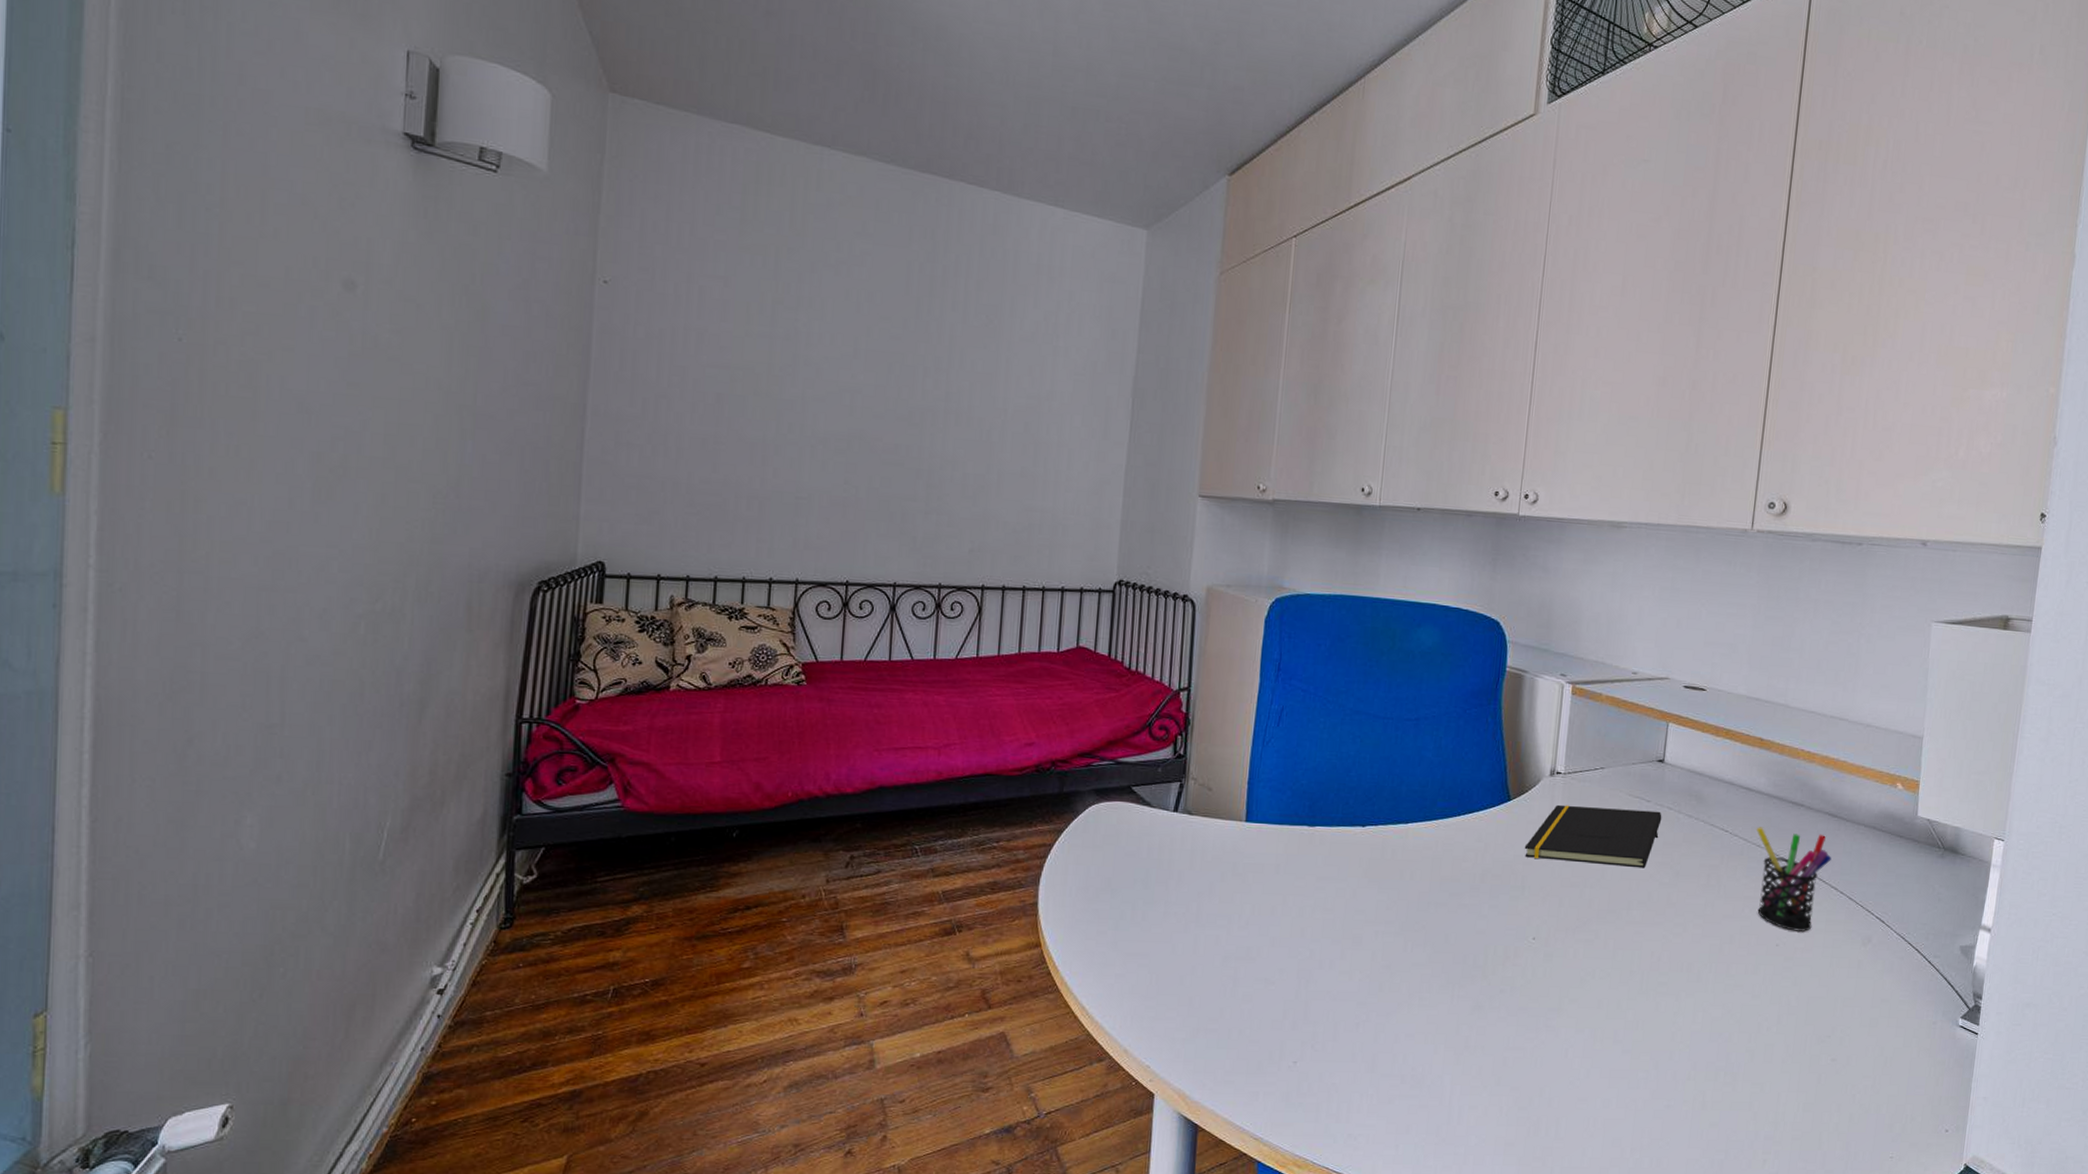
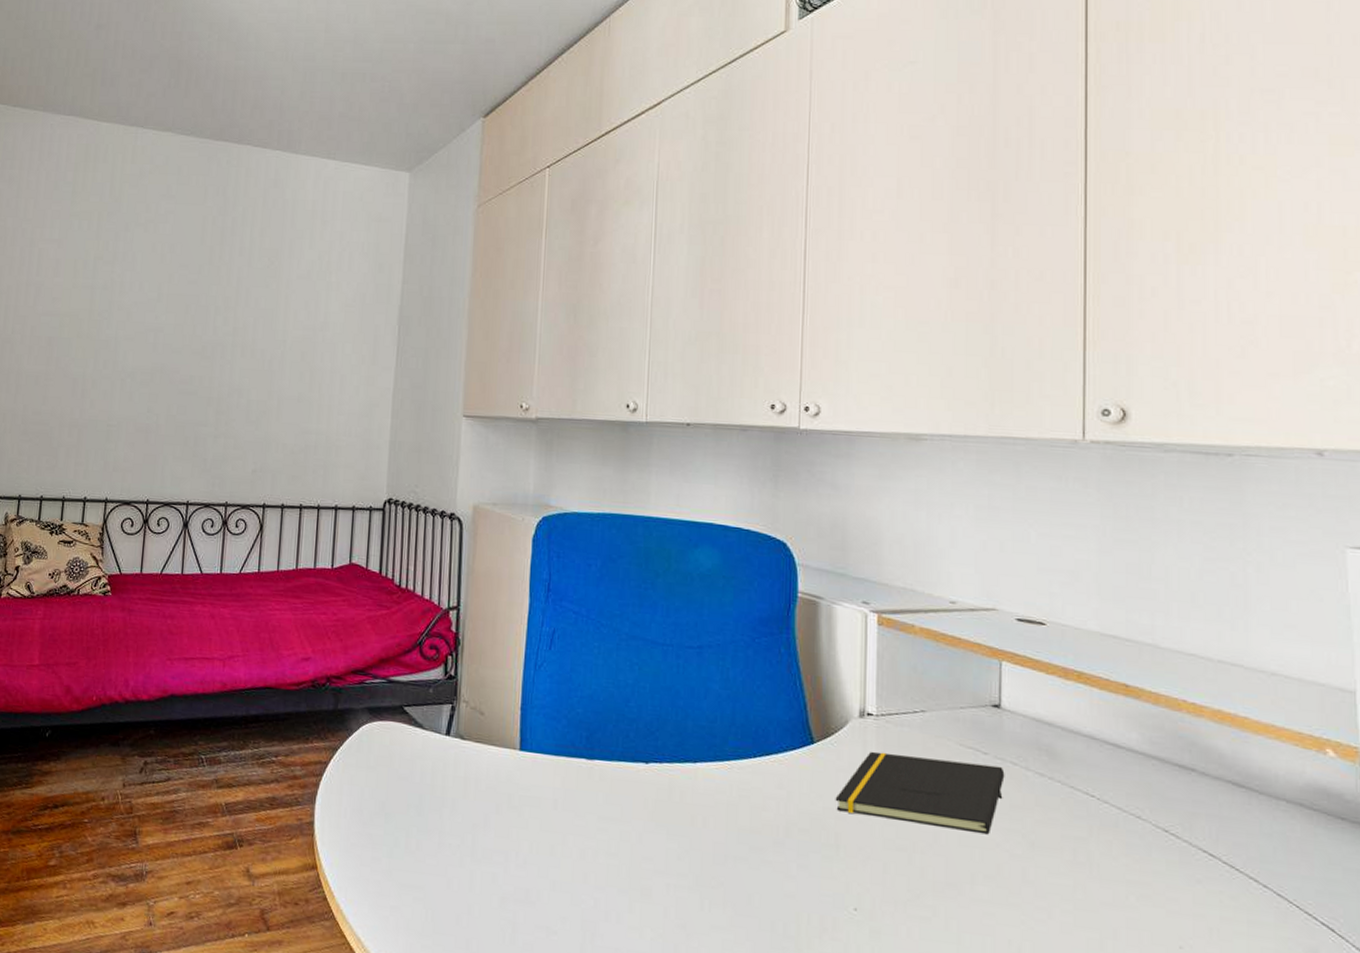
pen holder: present [1756,827,1832,933] -> none [1132,793,1244,934]

